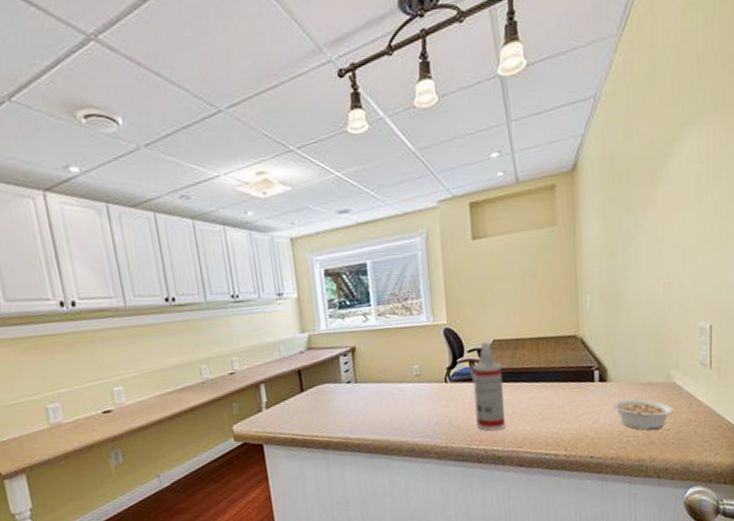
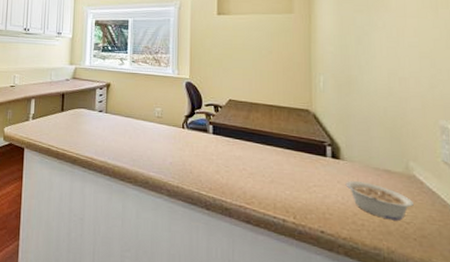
spray bottle: present [472,341,505,432] -> none [207,99,235,182]

